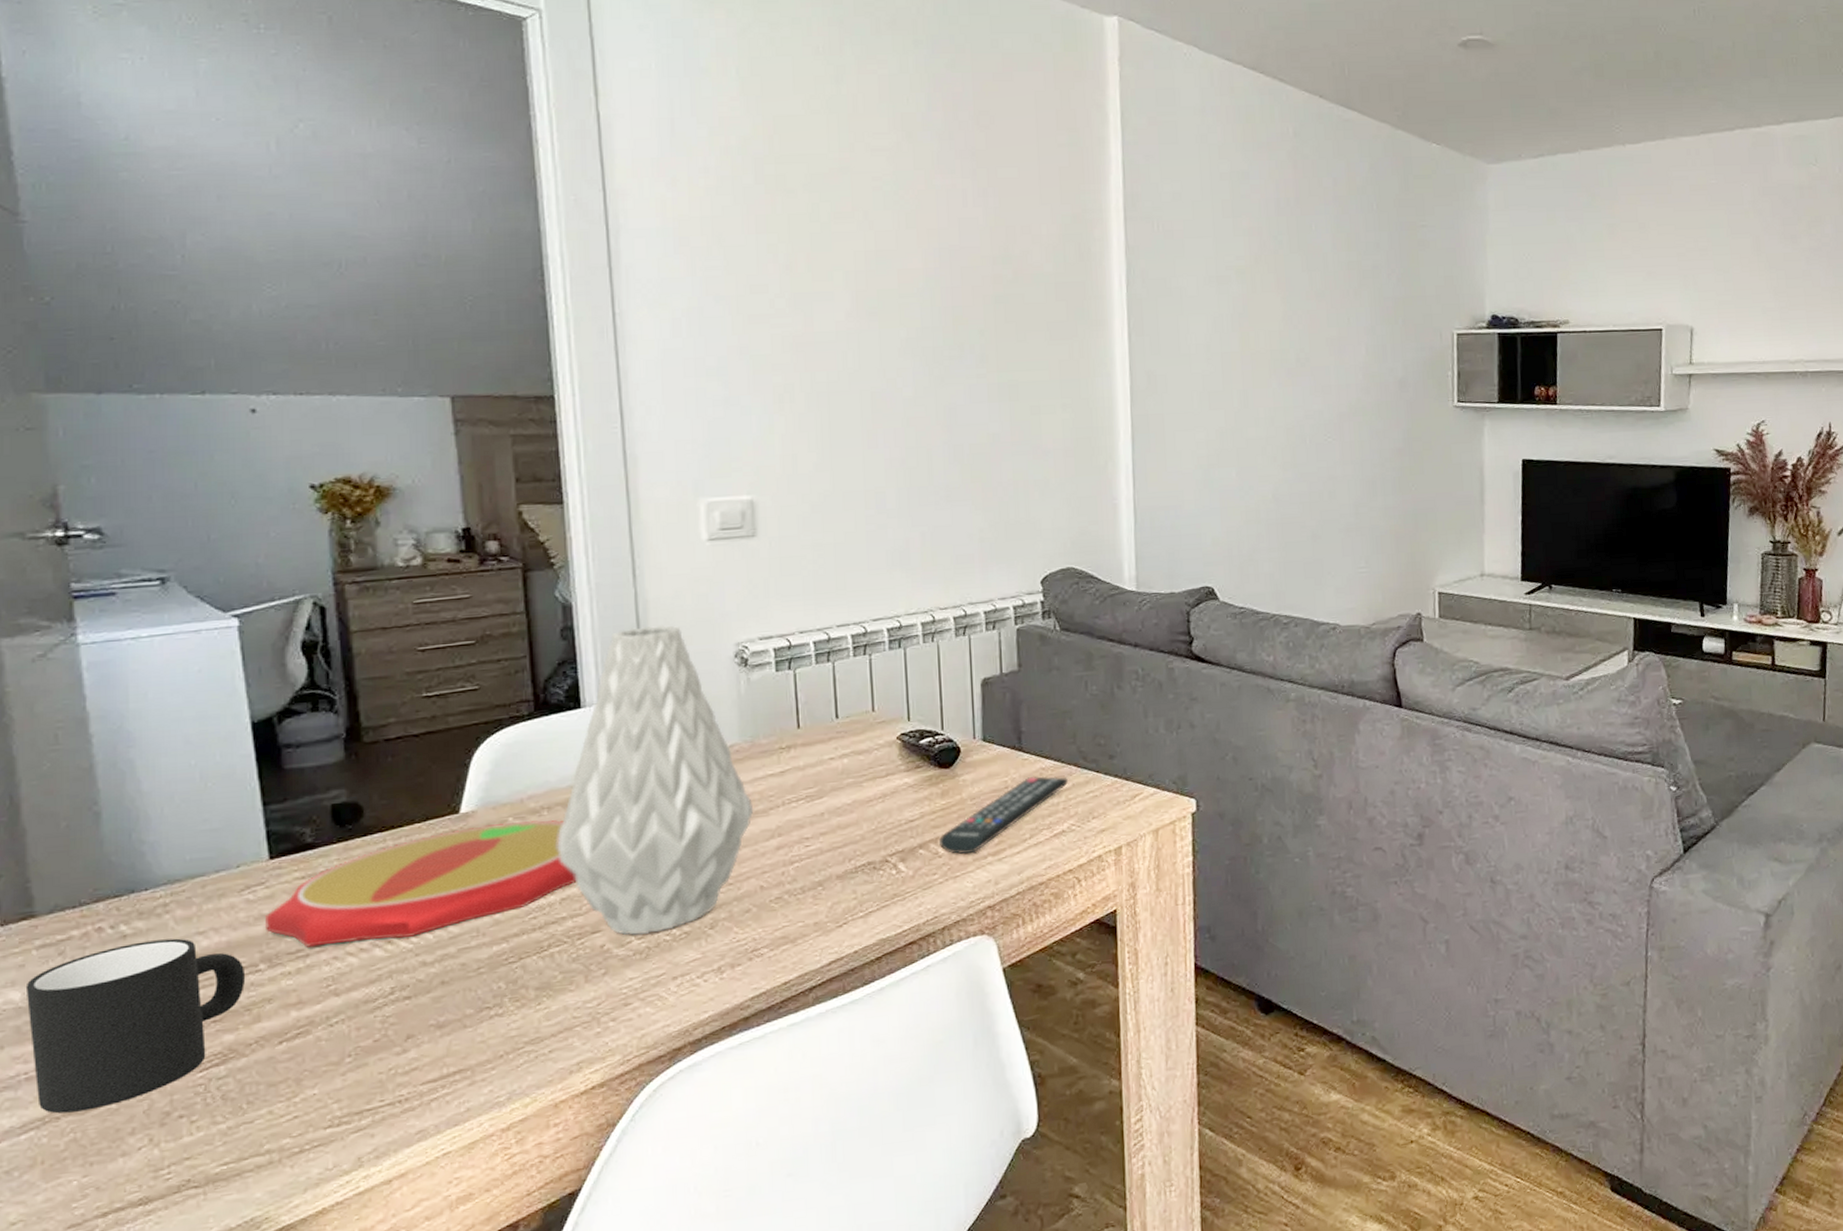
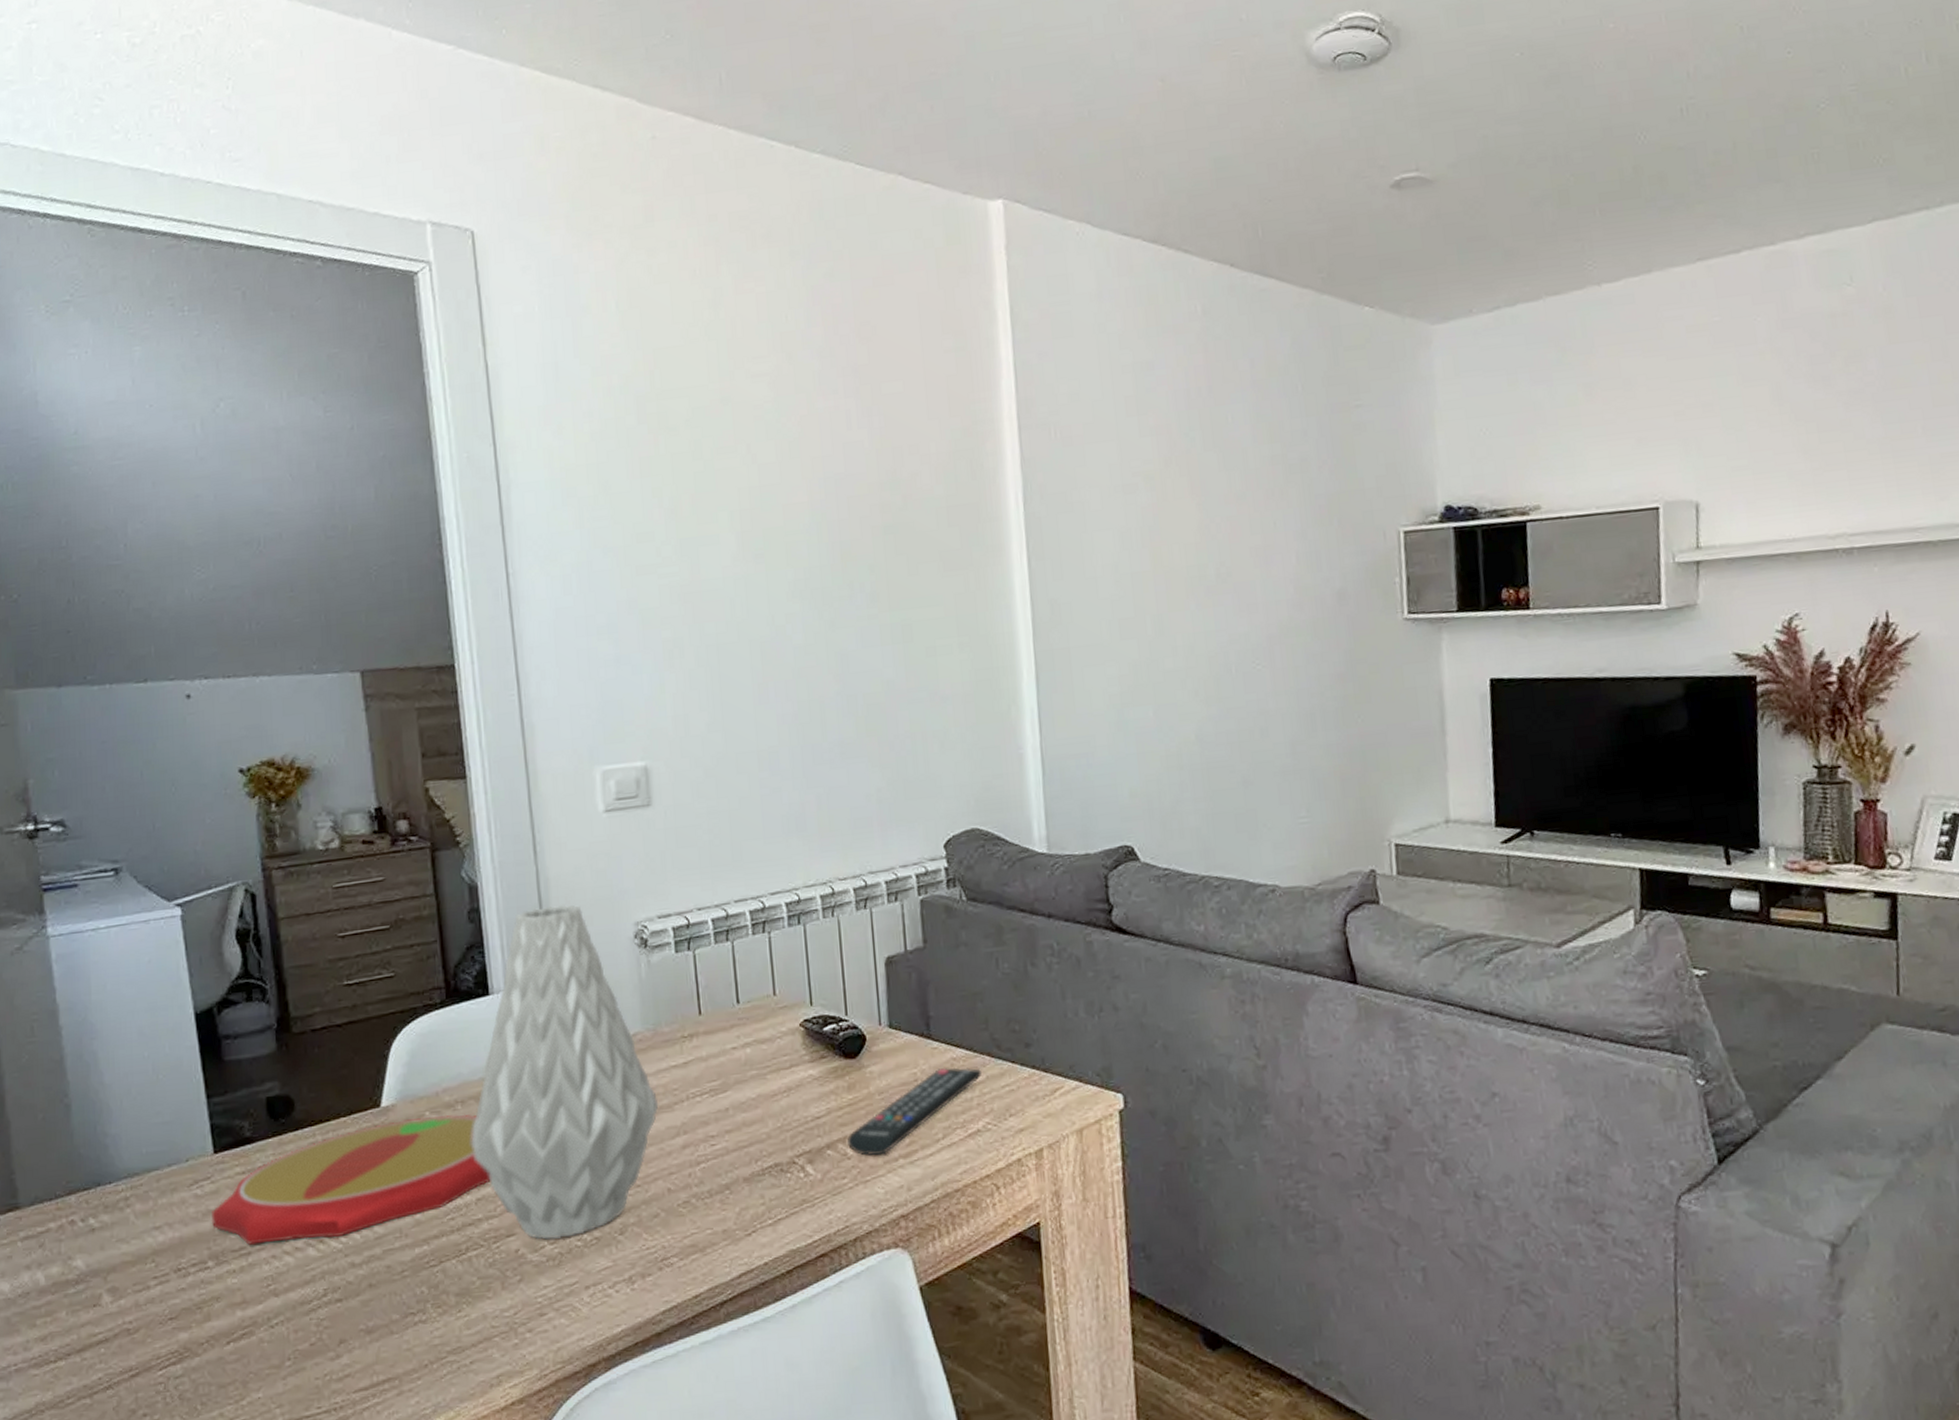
mug: present [25,938,246,1114] -> none [13,1233,197,1407]

